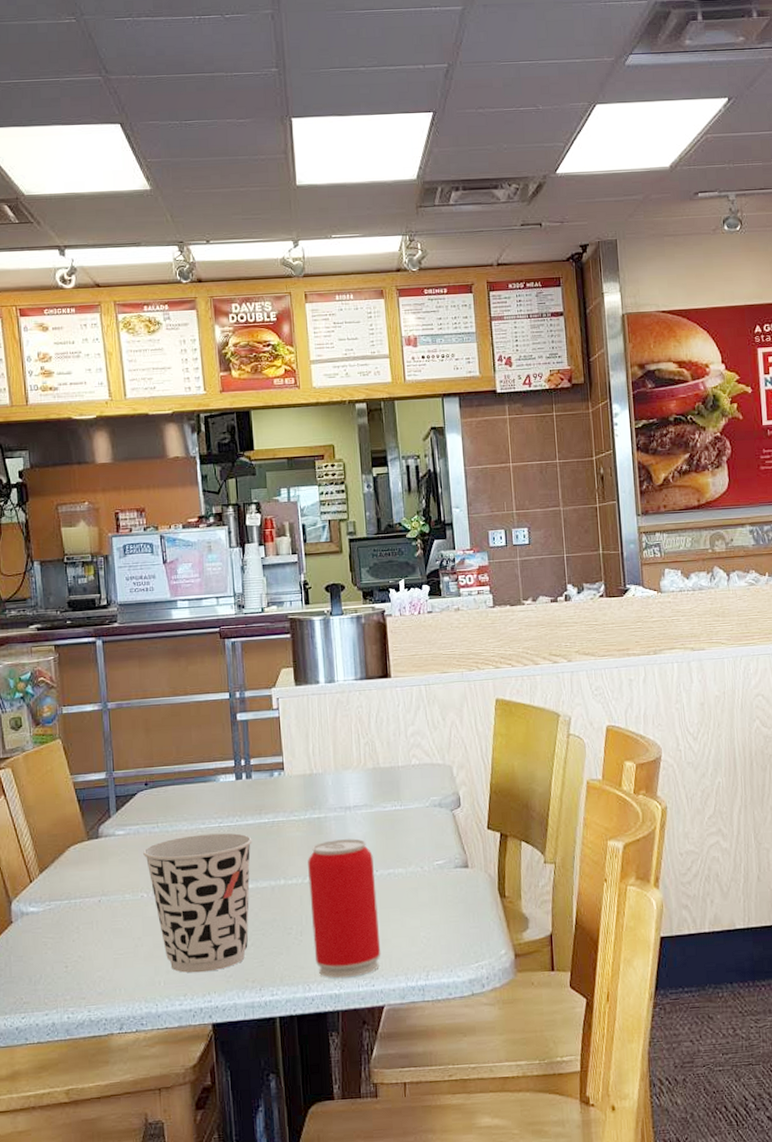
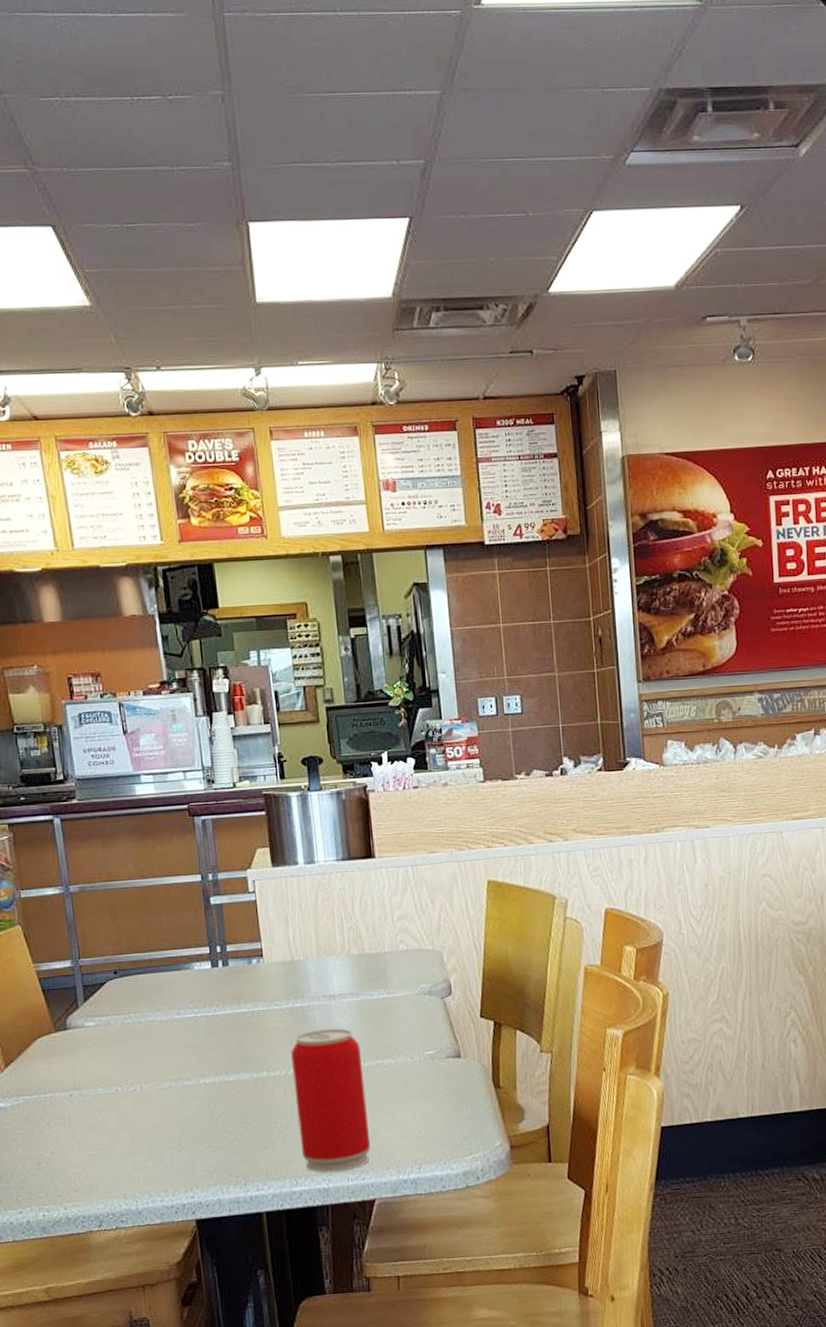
cup: present [143,832,252,973] -> none [115,1023,232,1169]

